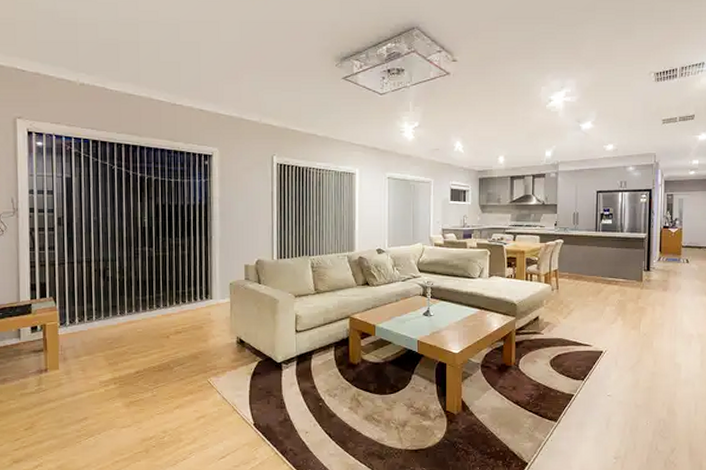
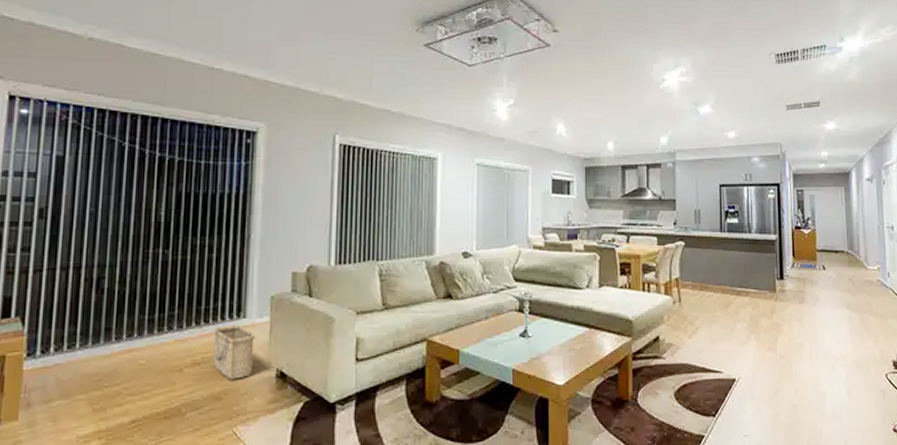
basket: none [190,303,221,344] -> present [213,324,256,380]

